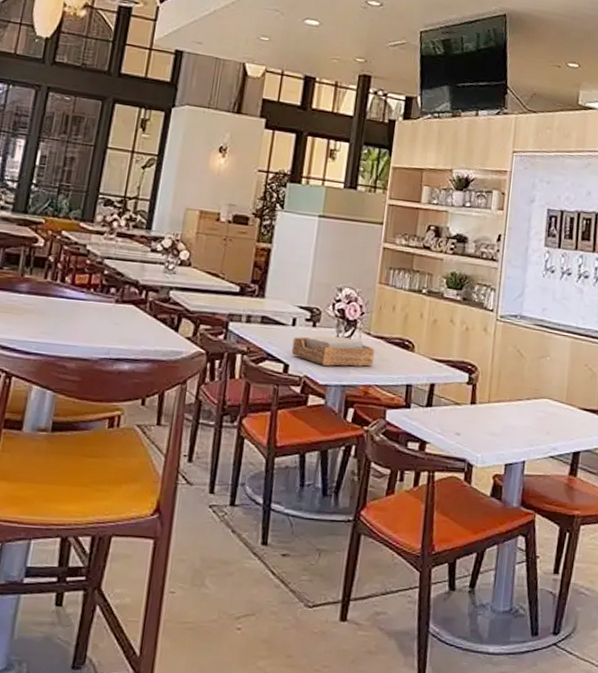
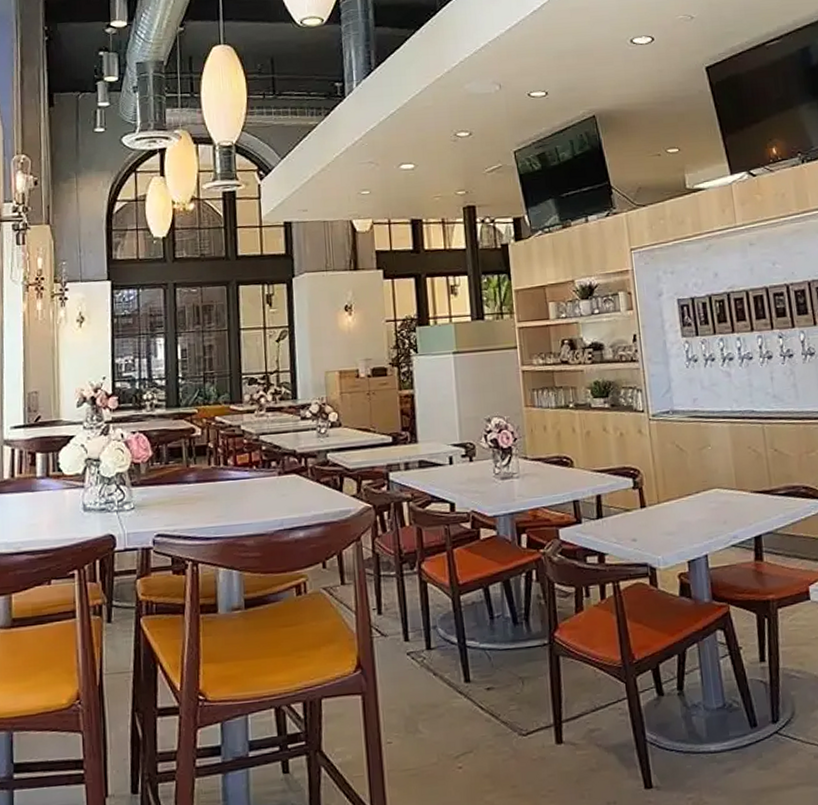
napkin holder: present [291,335,375,367] -> none [453,465,536,498]

